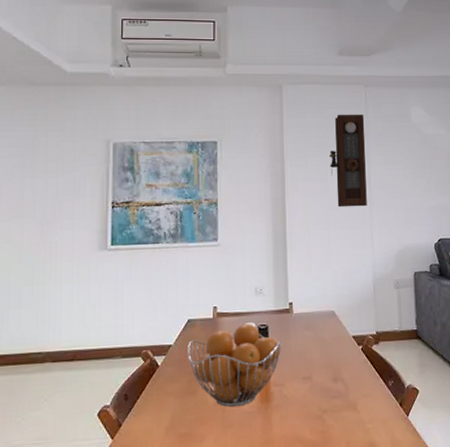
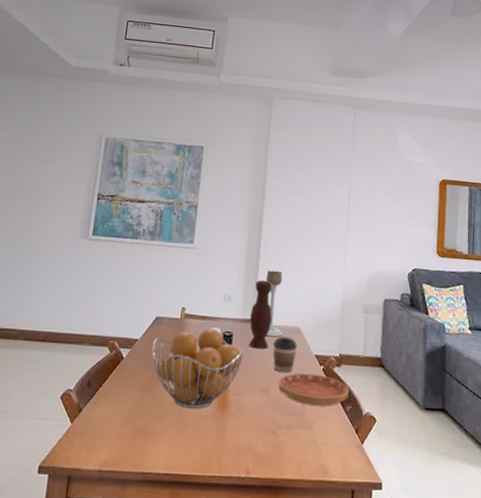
vase: none [284,269,307,338] -> present [249,280,273,350]
candle holder: none [295,257,318,324] -> present [266,270,283,337]
coffee cup: none [310,321,335,358] -> present [273,336,298,372]
saucer: none [320,354,389,387] -> present [279,373,349,407]
pendulum clock: present [329,114,367,208] -> none [311,132,351,227]

